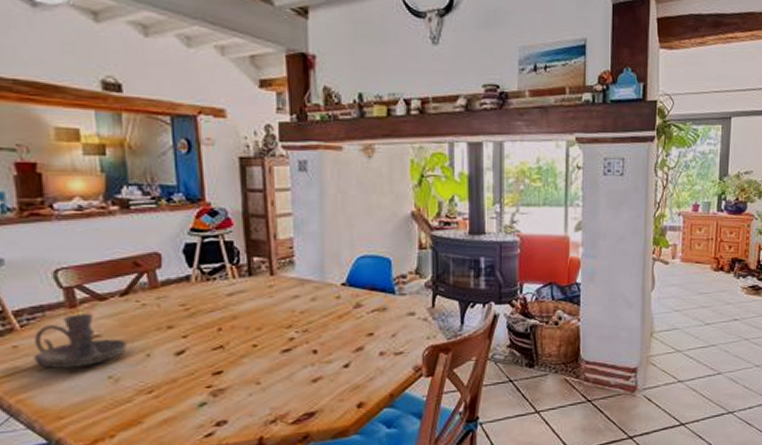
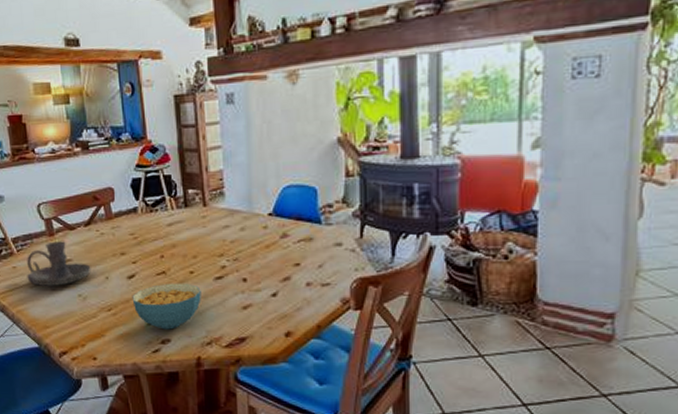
cereal bowl: none [180,357,266,410] -> present [132,283,201,330]

